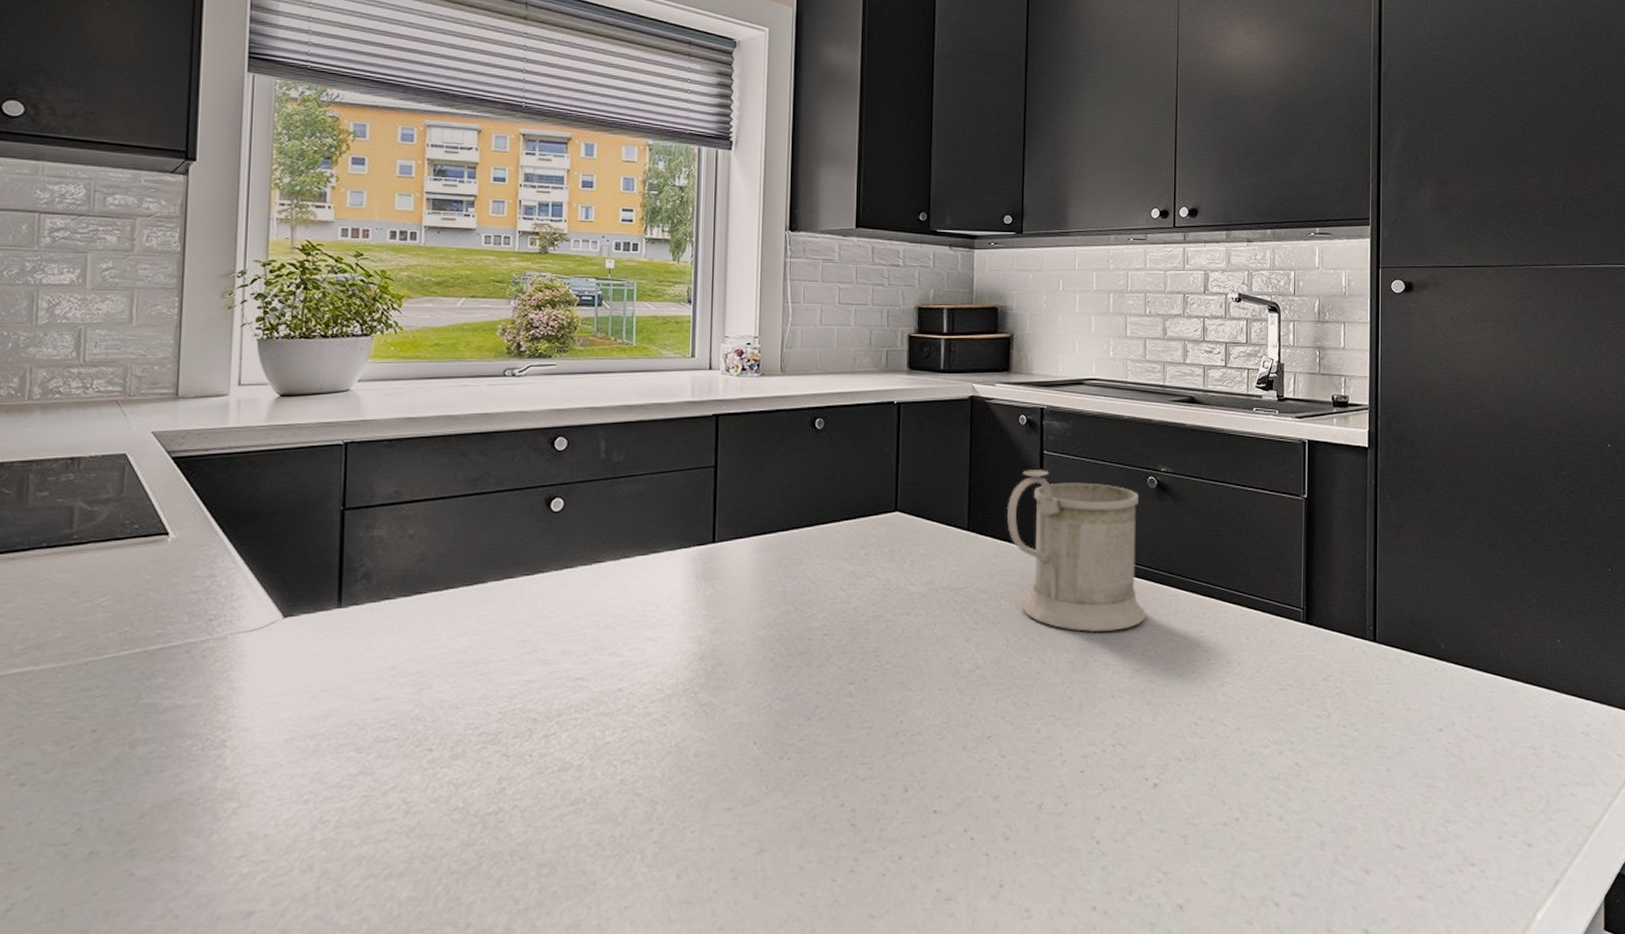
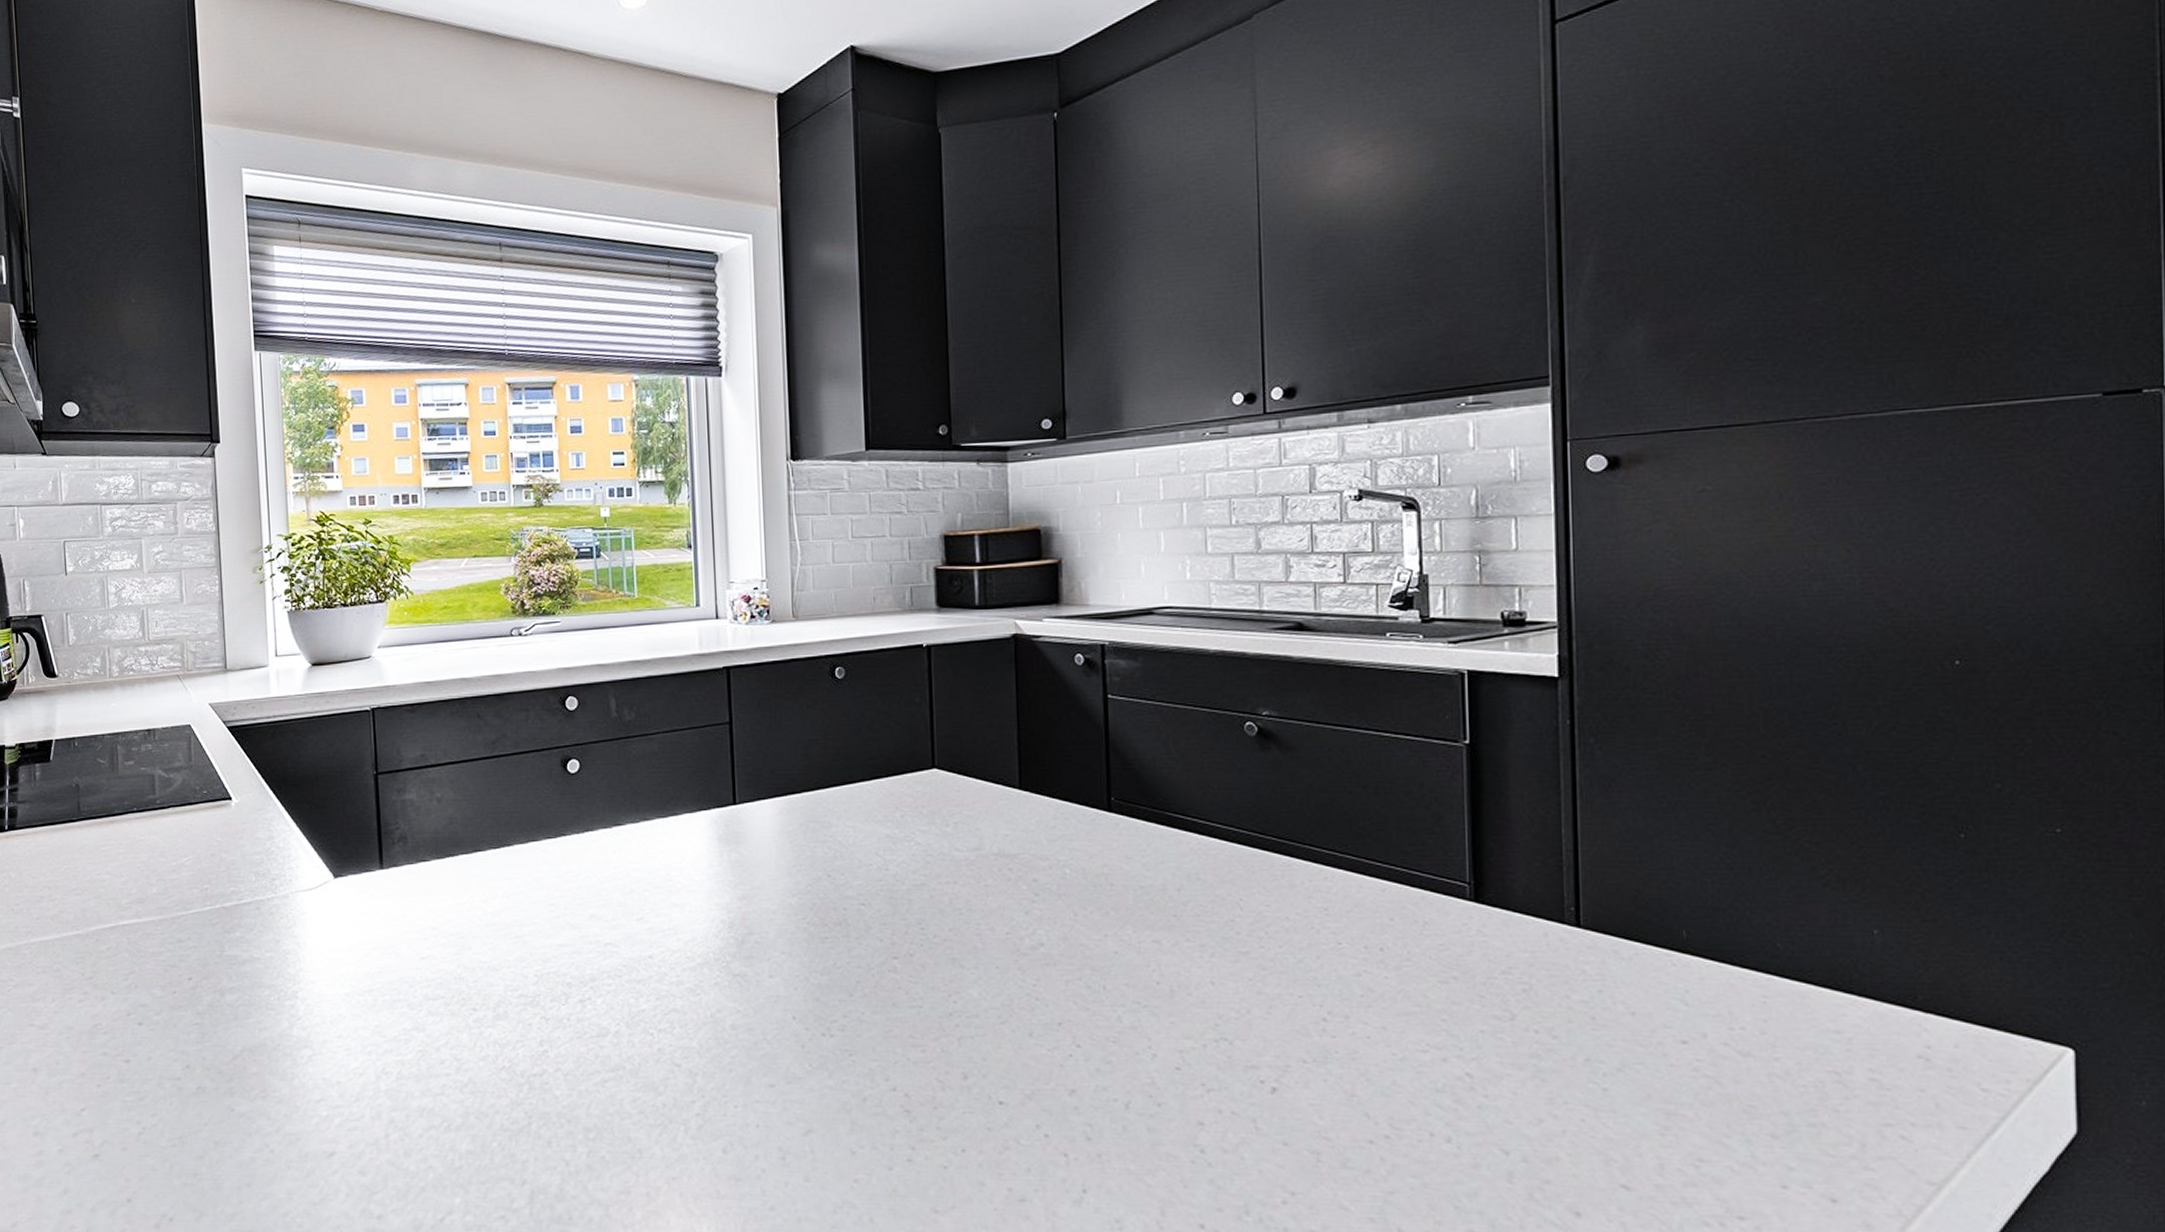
mug: present [1006,470,1146,633] -> none [1065,717,1250,908]

